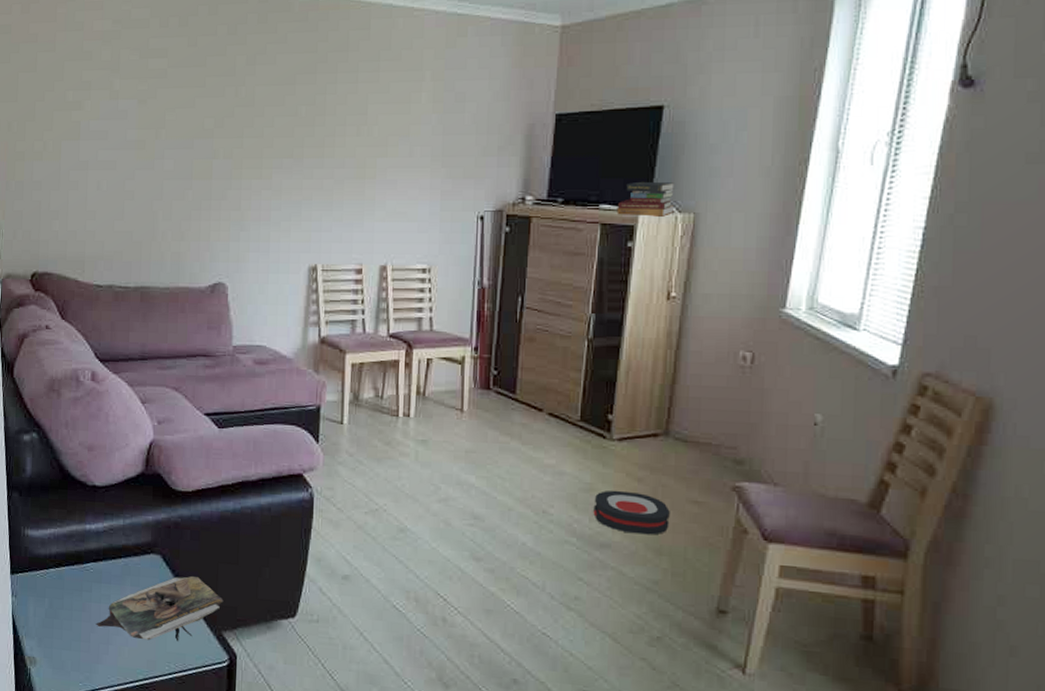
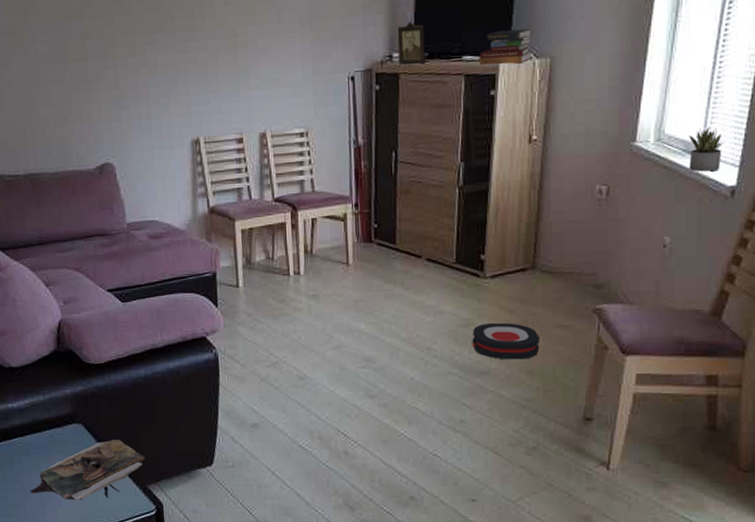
photo frame: none [531,166,564,209] -> present [397,22,429,65]
succulent plant: none [844,299,885,348] -> present [689,127,724,172]

